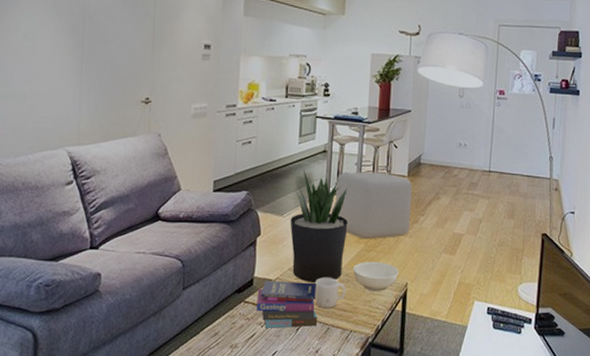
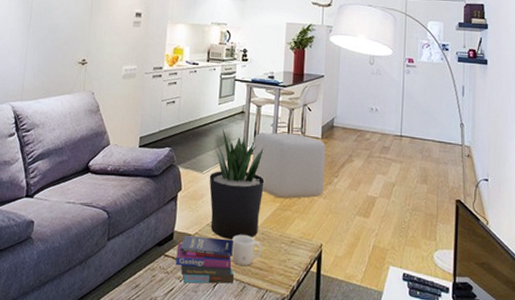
bowl: present [353,261,400,291] -> none [269,220,314,251]

